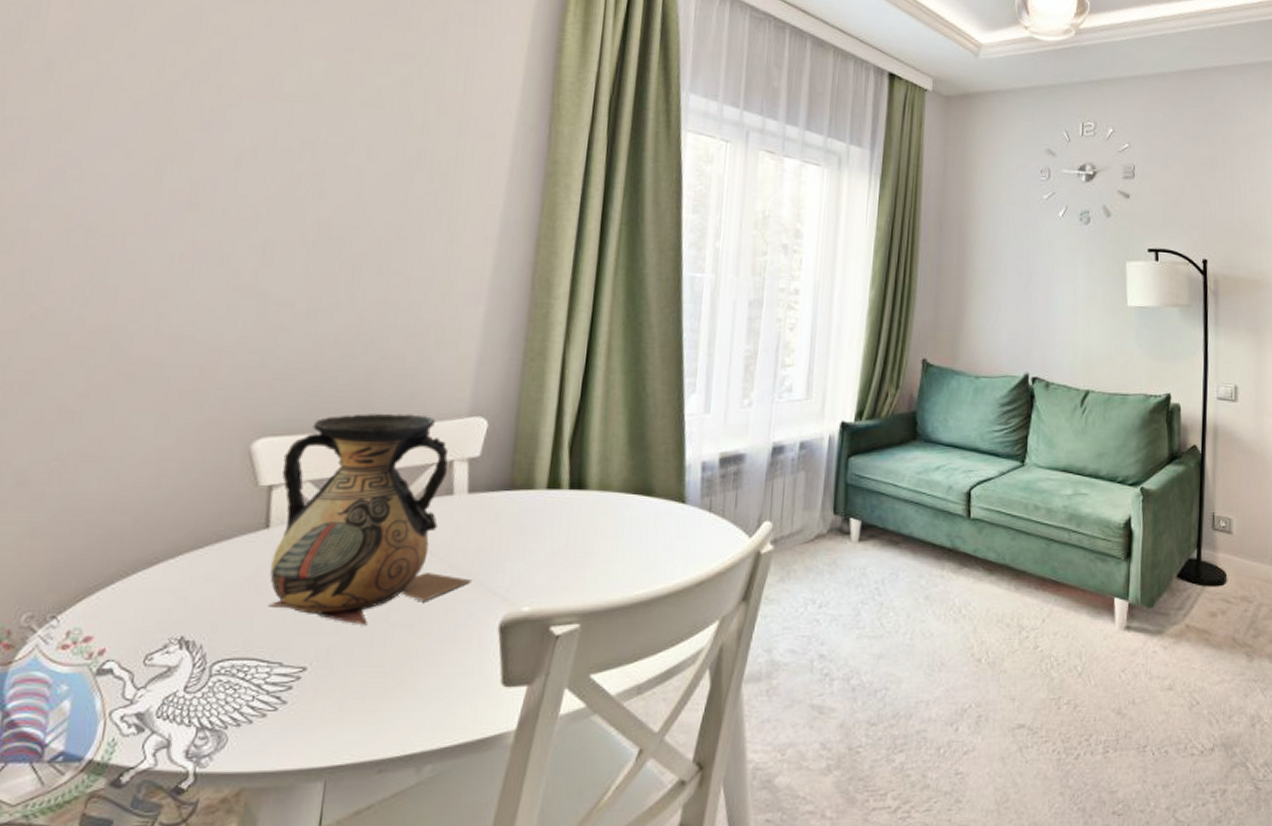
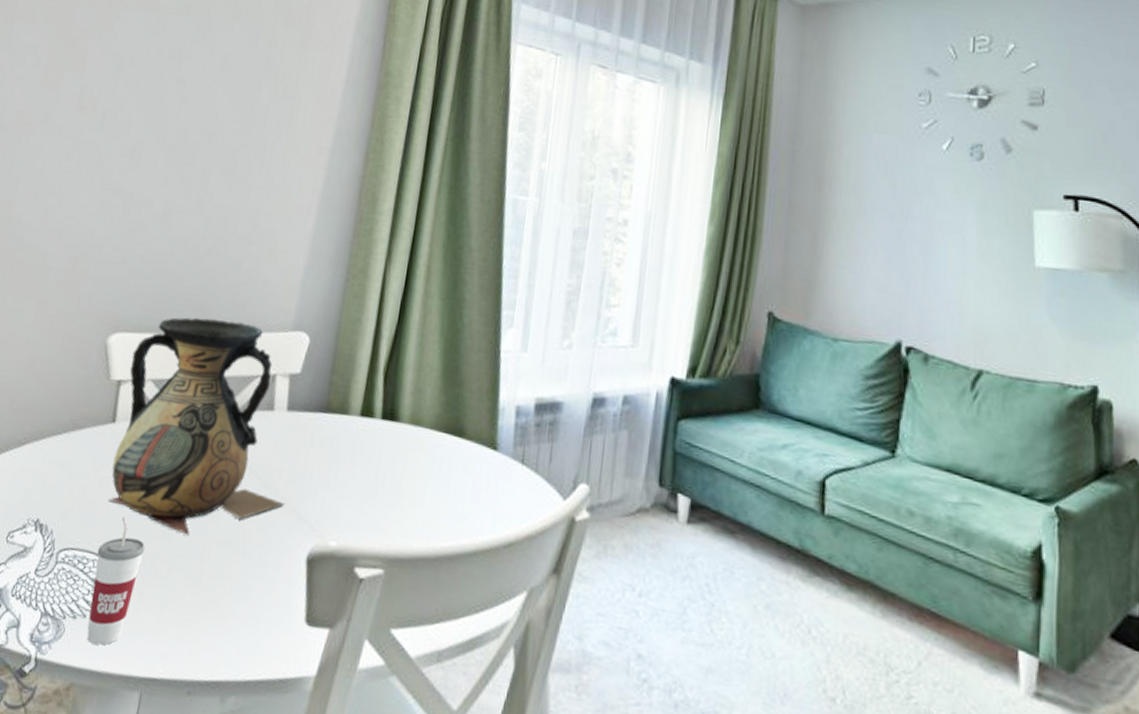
cup: none [255,619,318,746] -> present [86,516,146,645]

